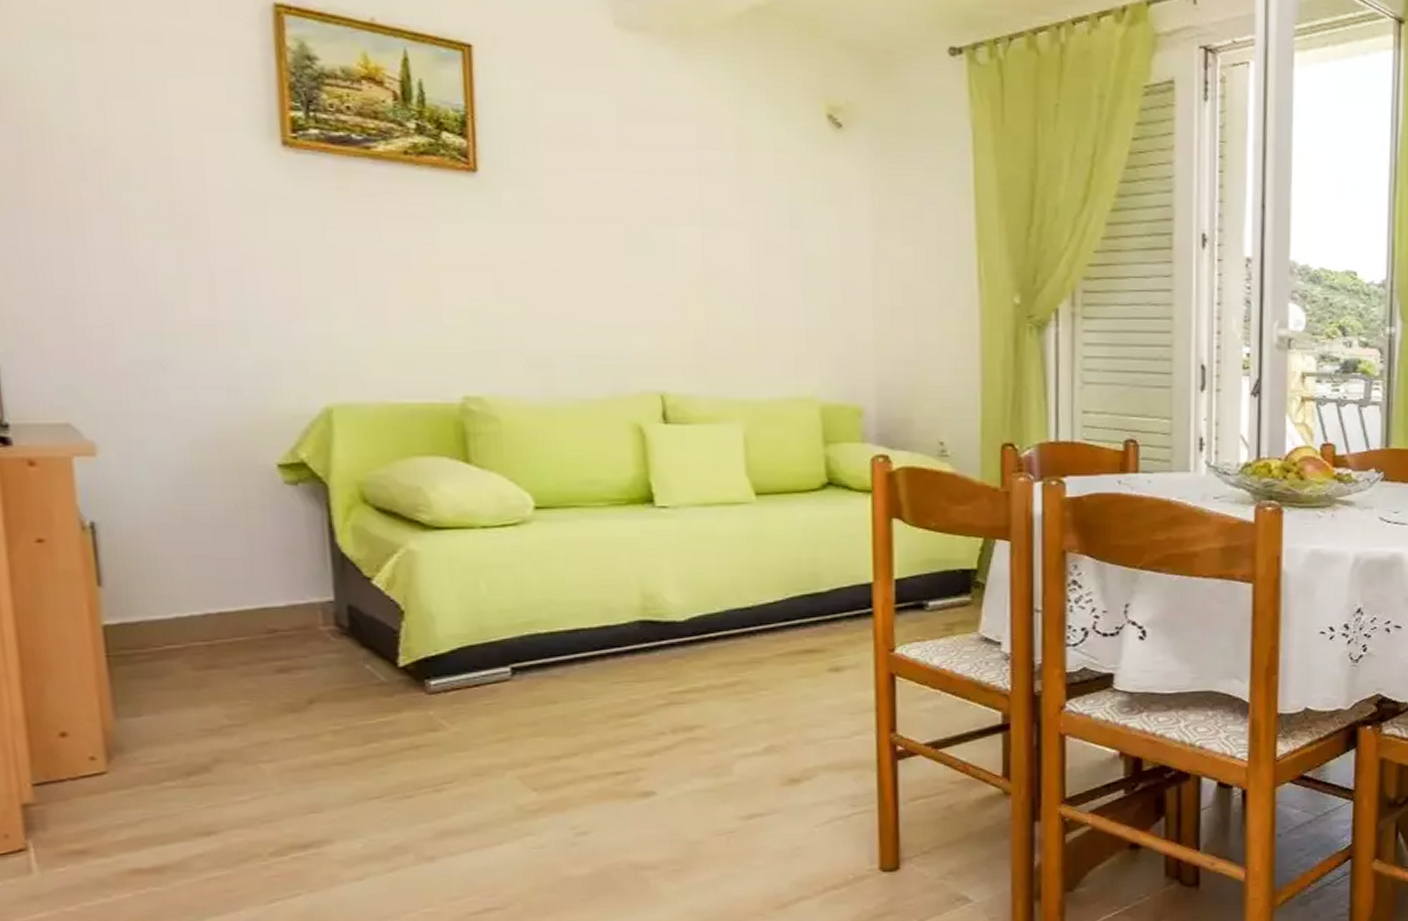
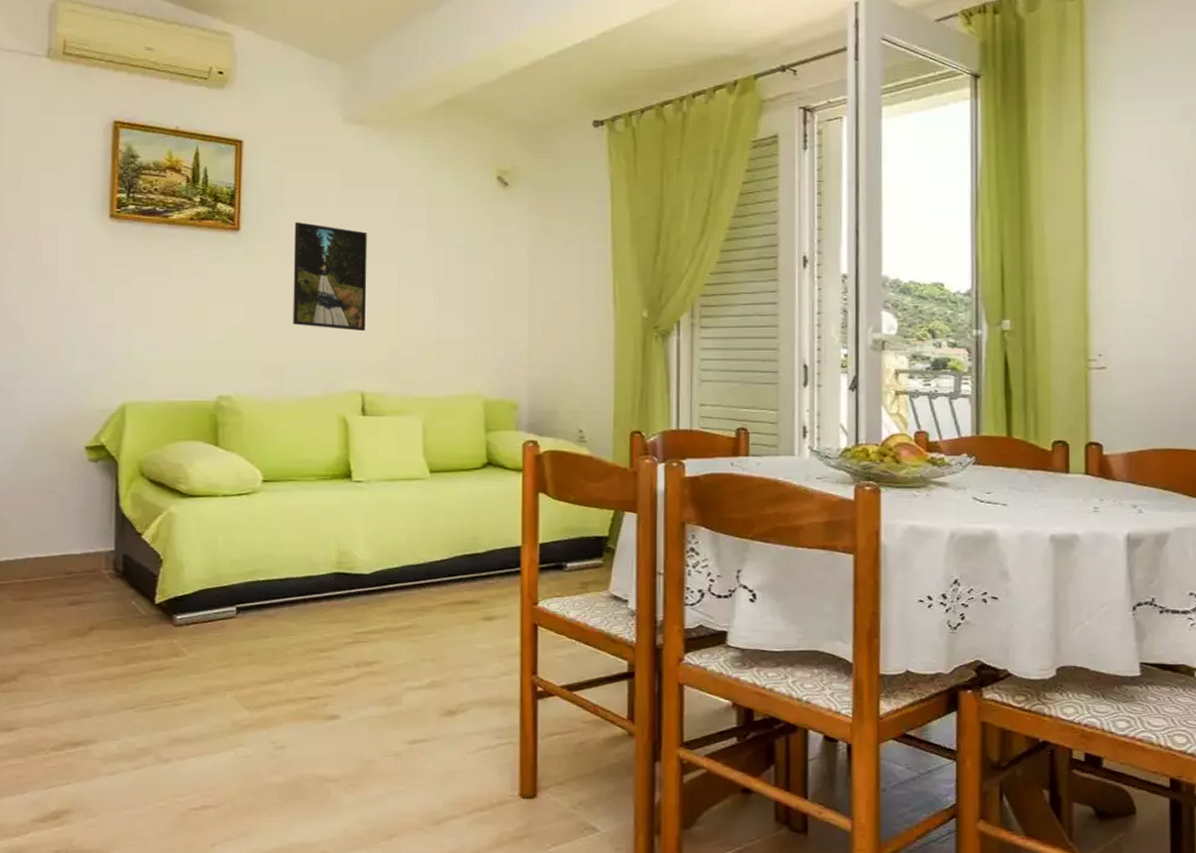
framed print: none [555,162,662,315] -> present [293,221,367,332]

